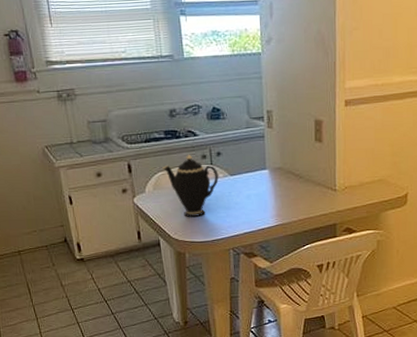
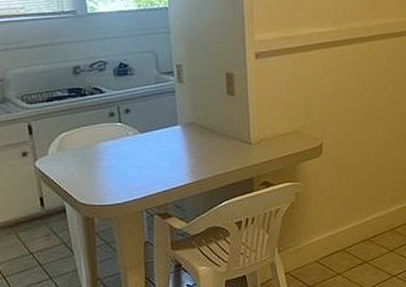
teapot: present [162,154,219,217] -> none [66,112,128,179]

